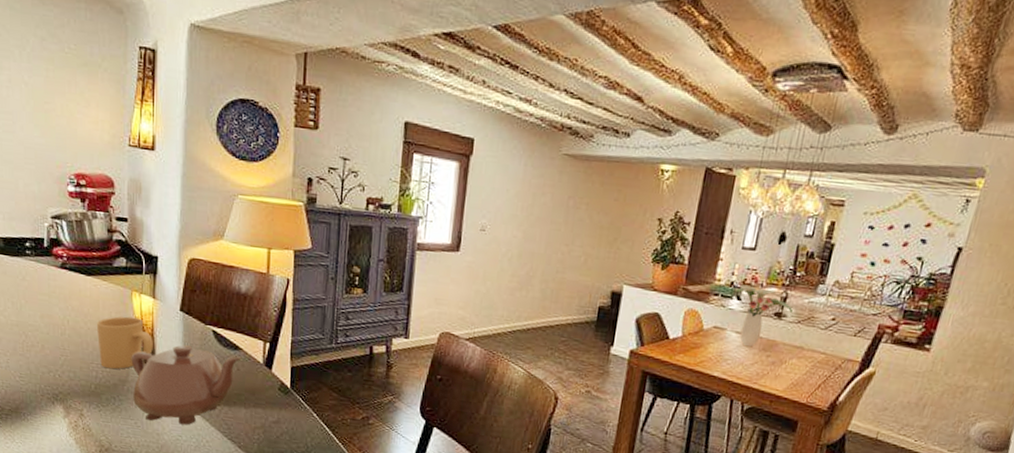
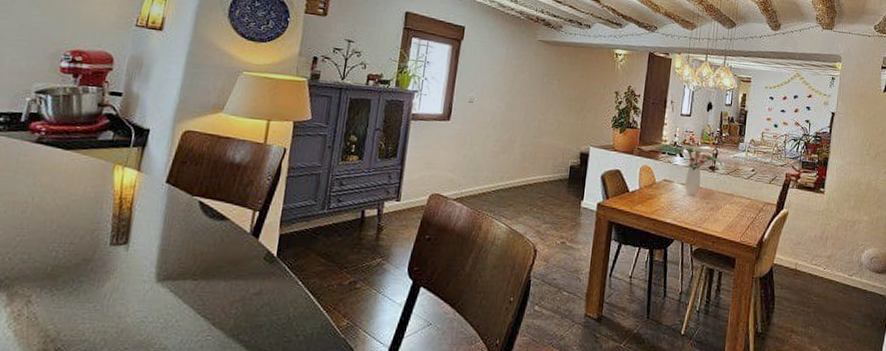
mug: present [96,316,153,369] -> none [63,190,131,248]
teapot: present [131,344,242,425] -> none [95,217,228,304]

